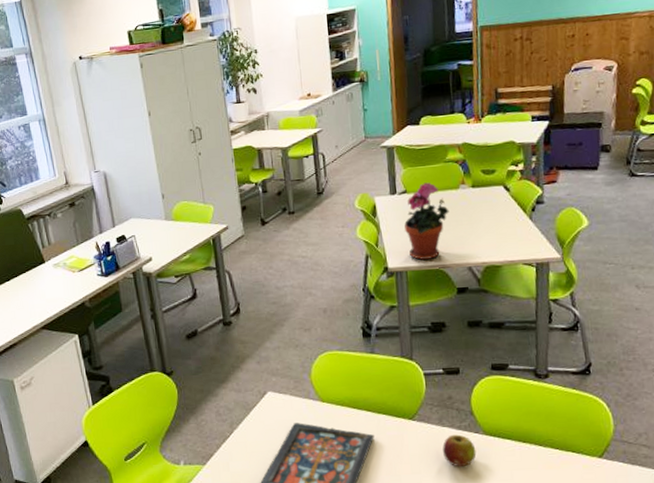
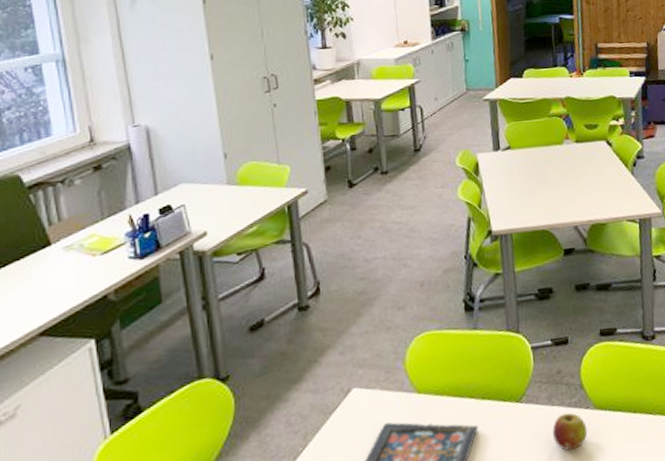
potted plant: present [404,182,450,260] -> none [509,137,554,221]

